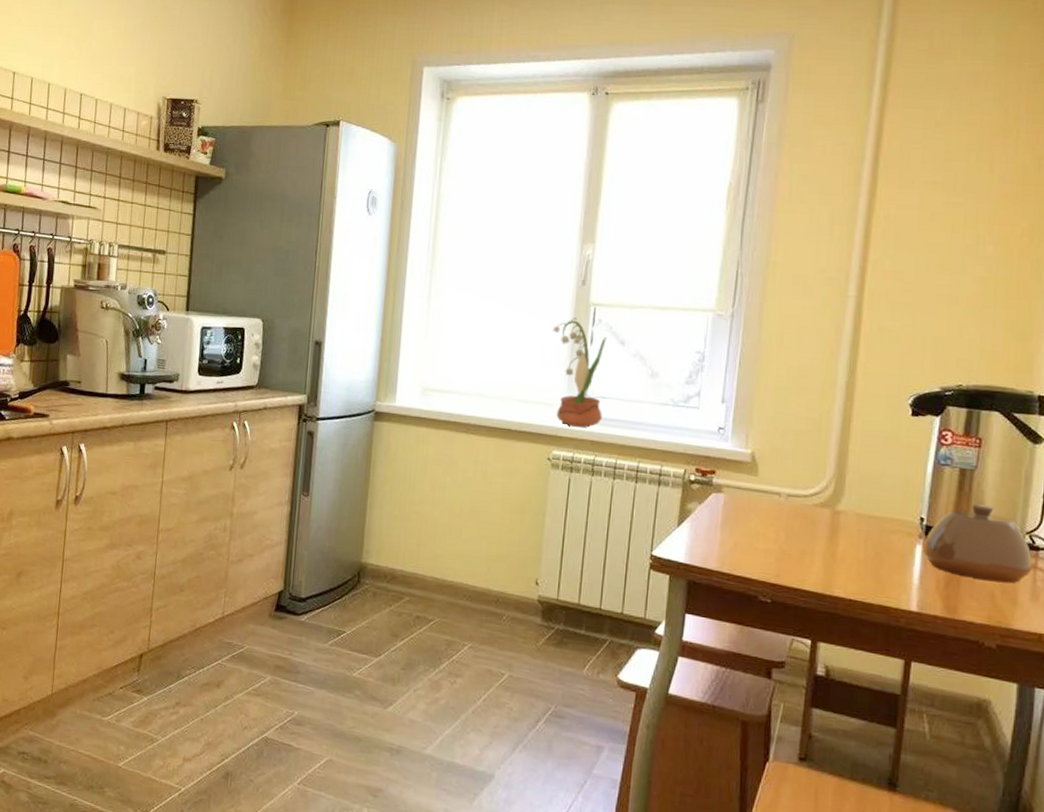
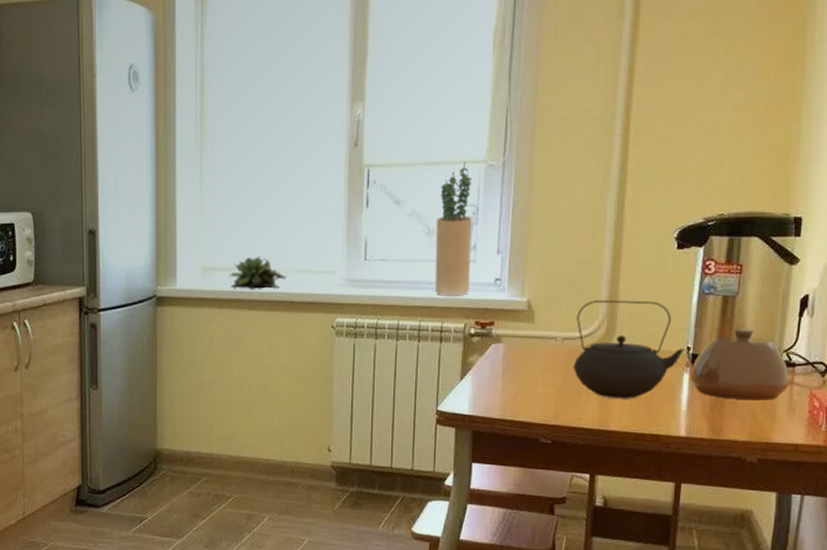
succulent plant: none [448,382,506,416] -> present [229,256,287,290]
potted flower: present [553,317,606,428] -> none [328,181,382,292]
vase: none [655,309,700,442] -> present [434,161,473,297]
teapot: none [797,459,918,565] -> present [573,300,685,398]

